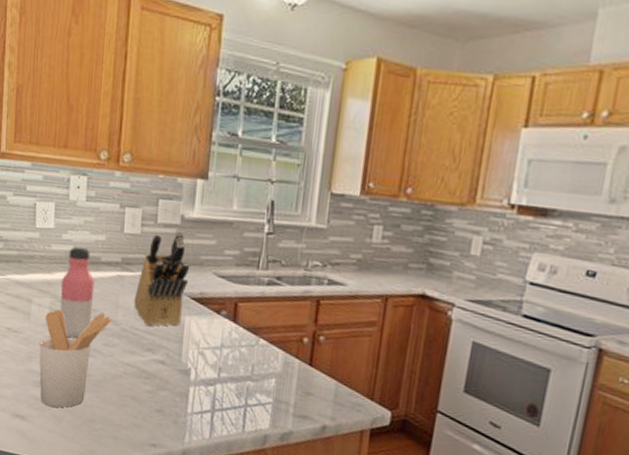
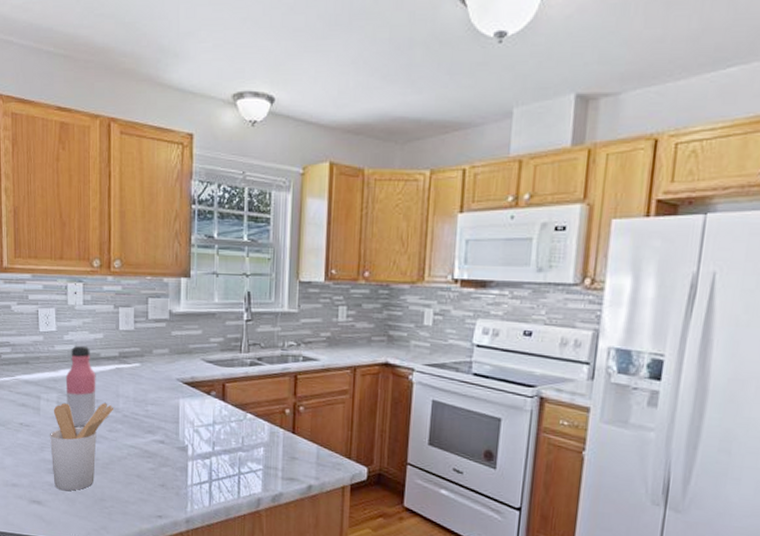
knife block: present [134,231,190,327] -> none [133,324,180,411]

